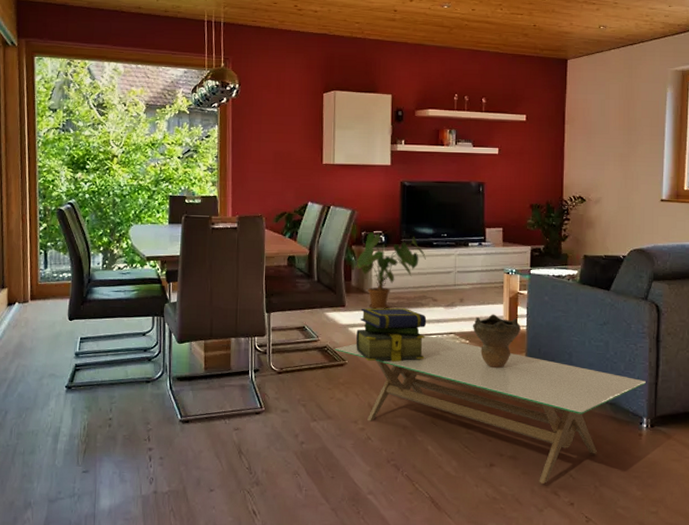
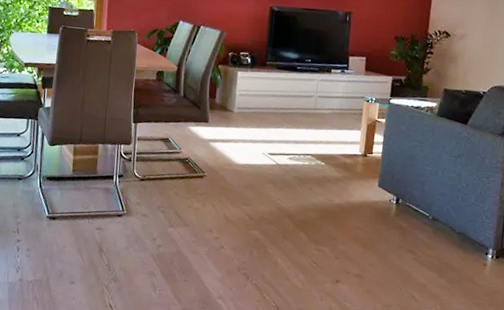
coffee table: present [334,335,646,484] -> none [195,155,495,303]
house plant: present [355,232,426,310] -> none [220,53,289,128]
stack of books: present [356,307,427,362] -> none [216,125,286,178]
decorative bowl: present [472,314,521,368] -> none [329,139,376,191]

